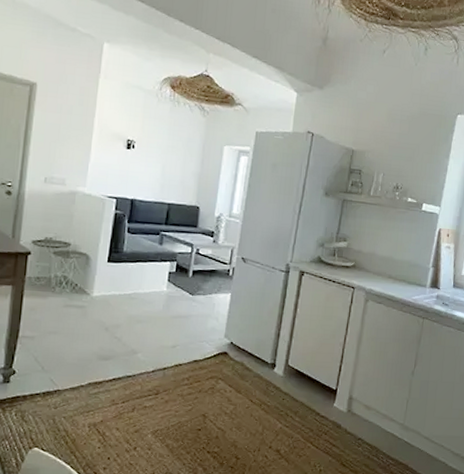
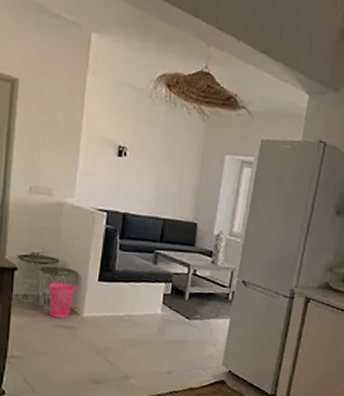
waste basket: none [60,265,88,298] -> present [49,282,77,319]

